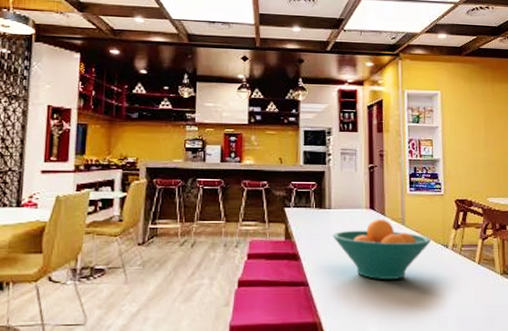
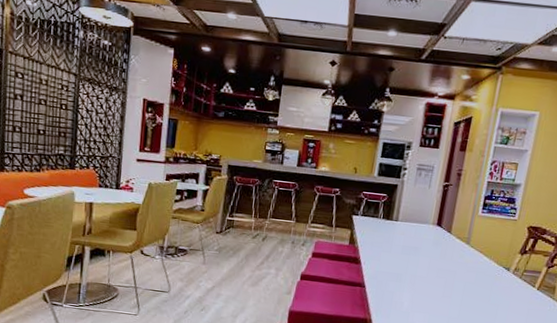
fruit bowl: present [332,219,431,279] -> none [395,235,493,293]

